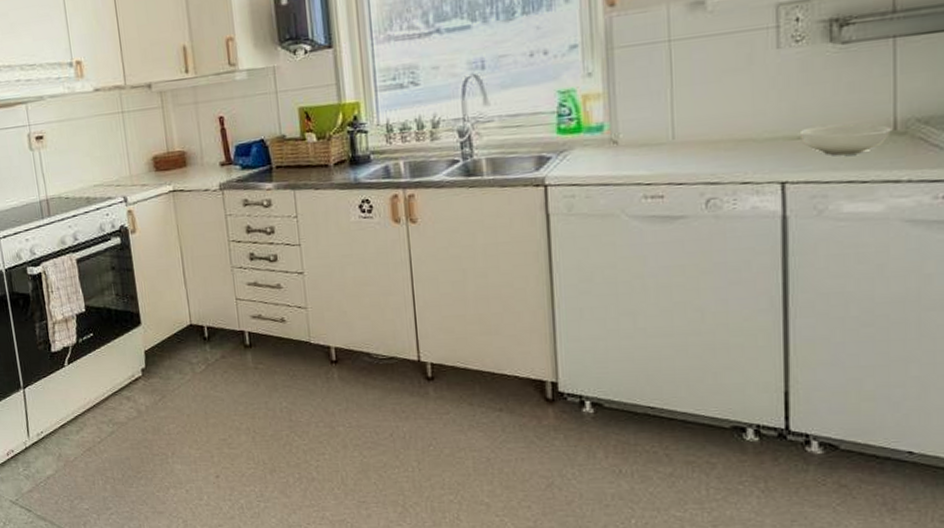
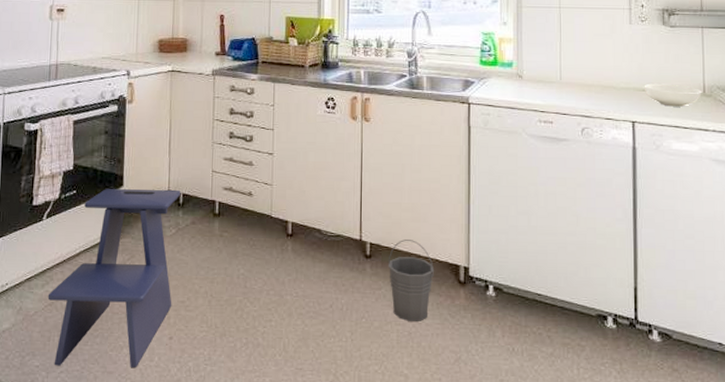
step stool: none [84,324,214,508] -> present [47,189,181,369]
bucket: none [454,356,515,446] -> present [388,240,435,321]

